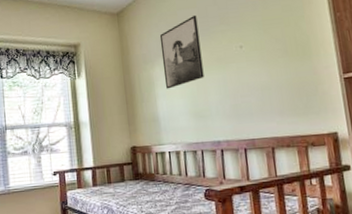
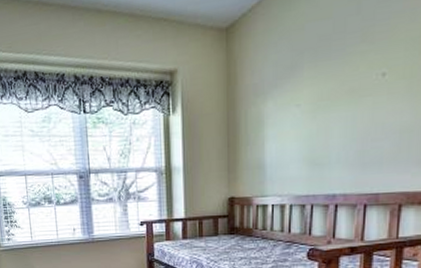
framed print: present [159,14,204,89] -> none [277,29,331,130]

